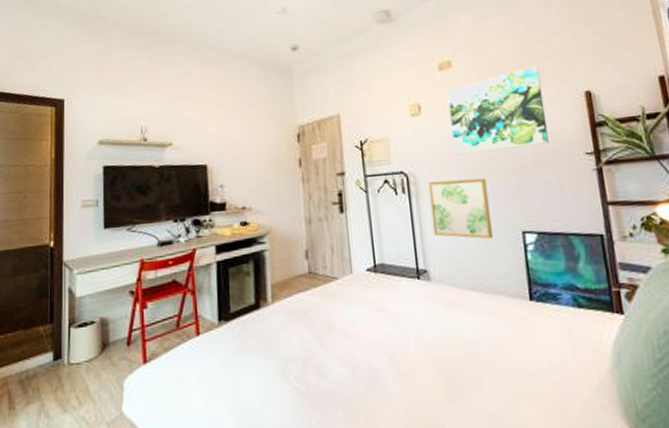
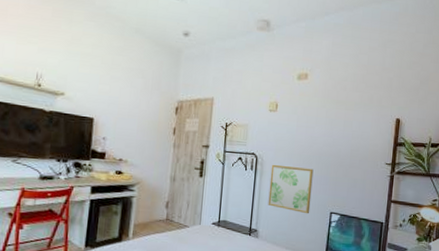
wall art: present [447,66,550,155] -> none [296,92,369,153]

